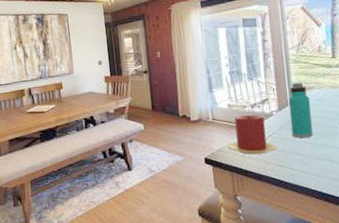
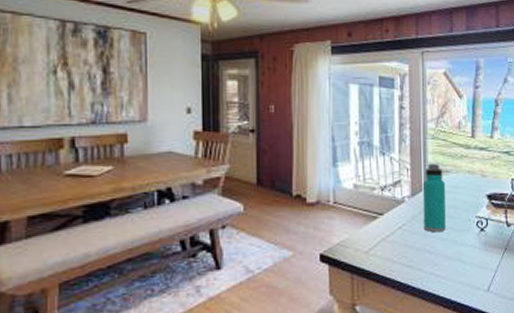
candle: present [228,114,277,155] -> none [350,199,406,252]

